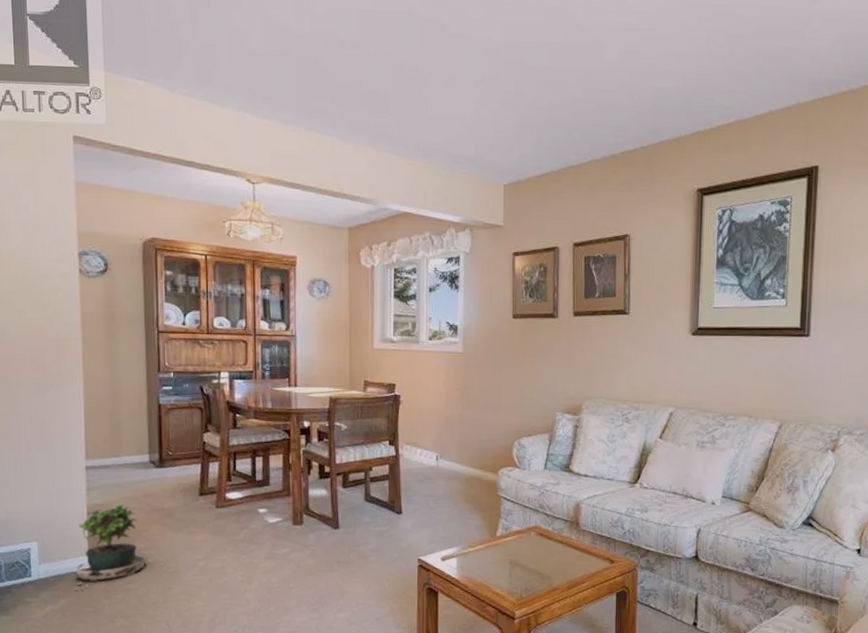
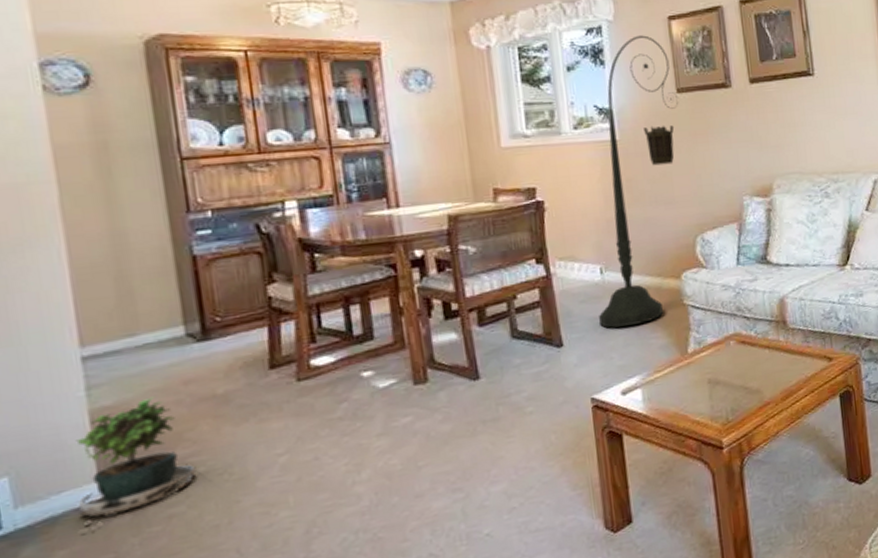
floor lamp: none [431,267,514,506] -> present [599,35,679,328]

